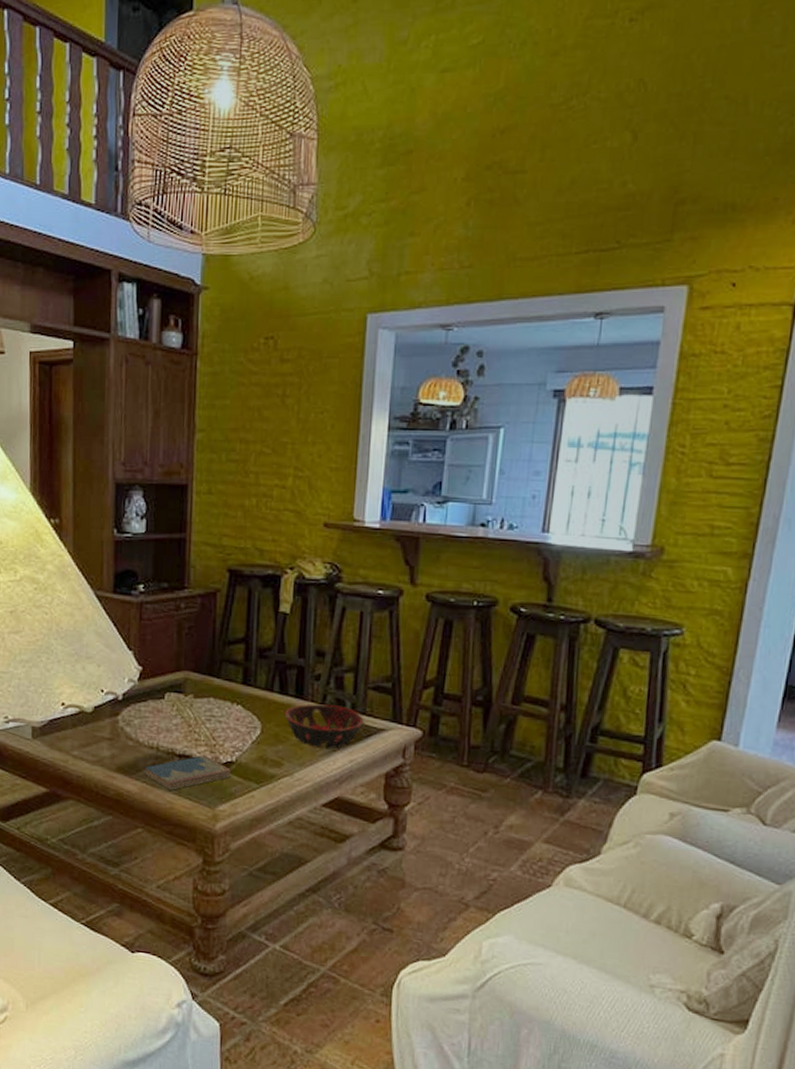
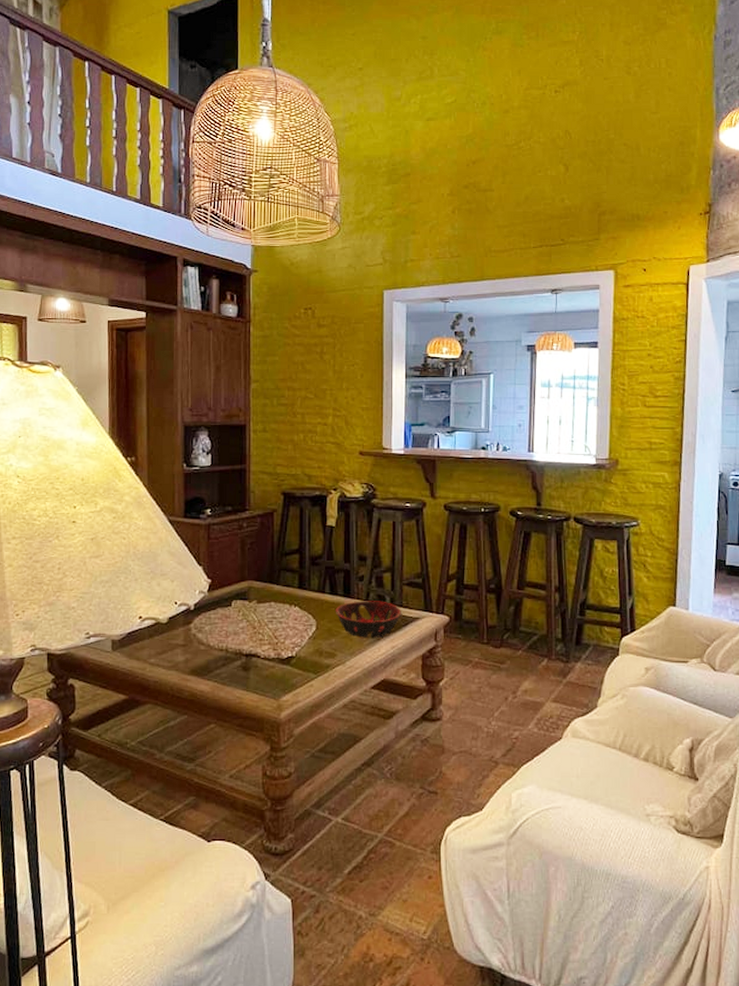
hardcover book: present [144,755,232,790] -> none [215,653,293,687]

